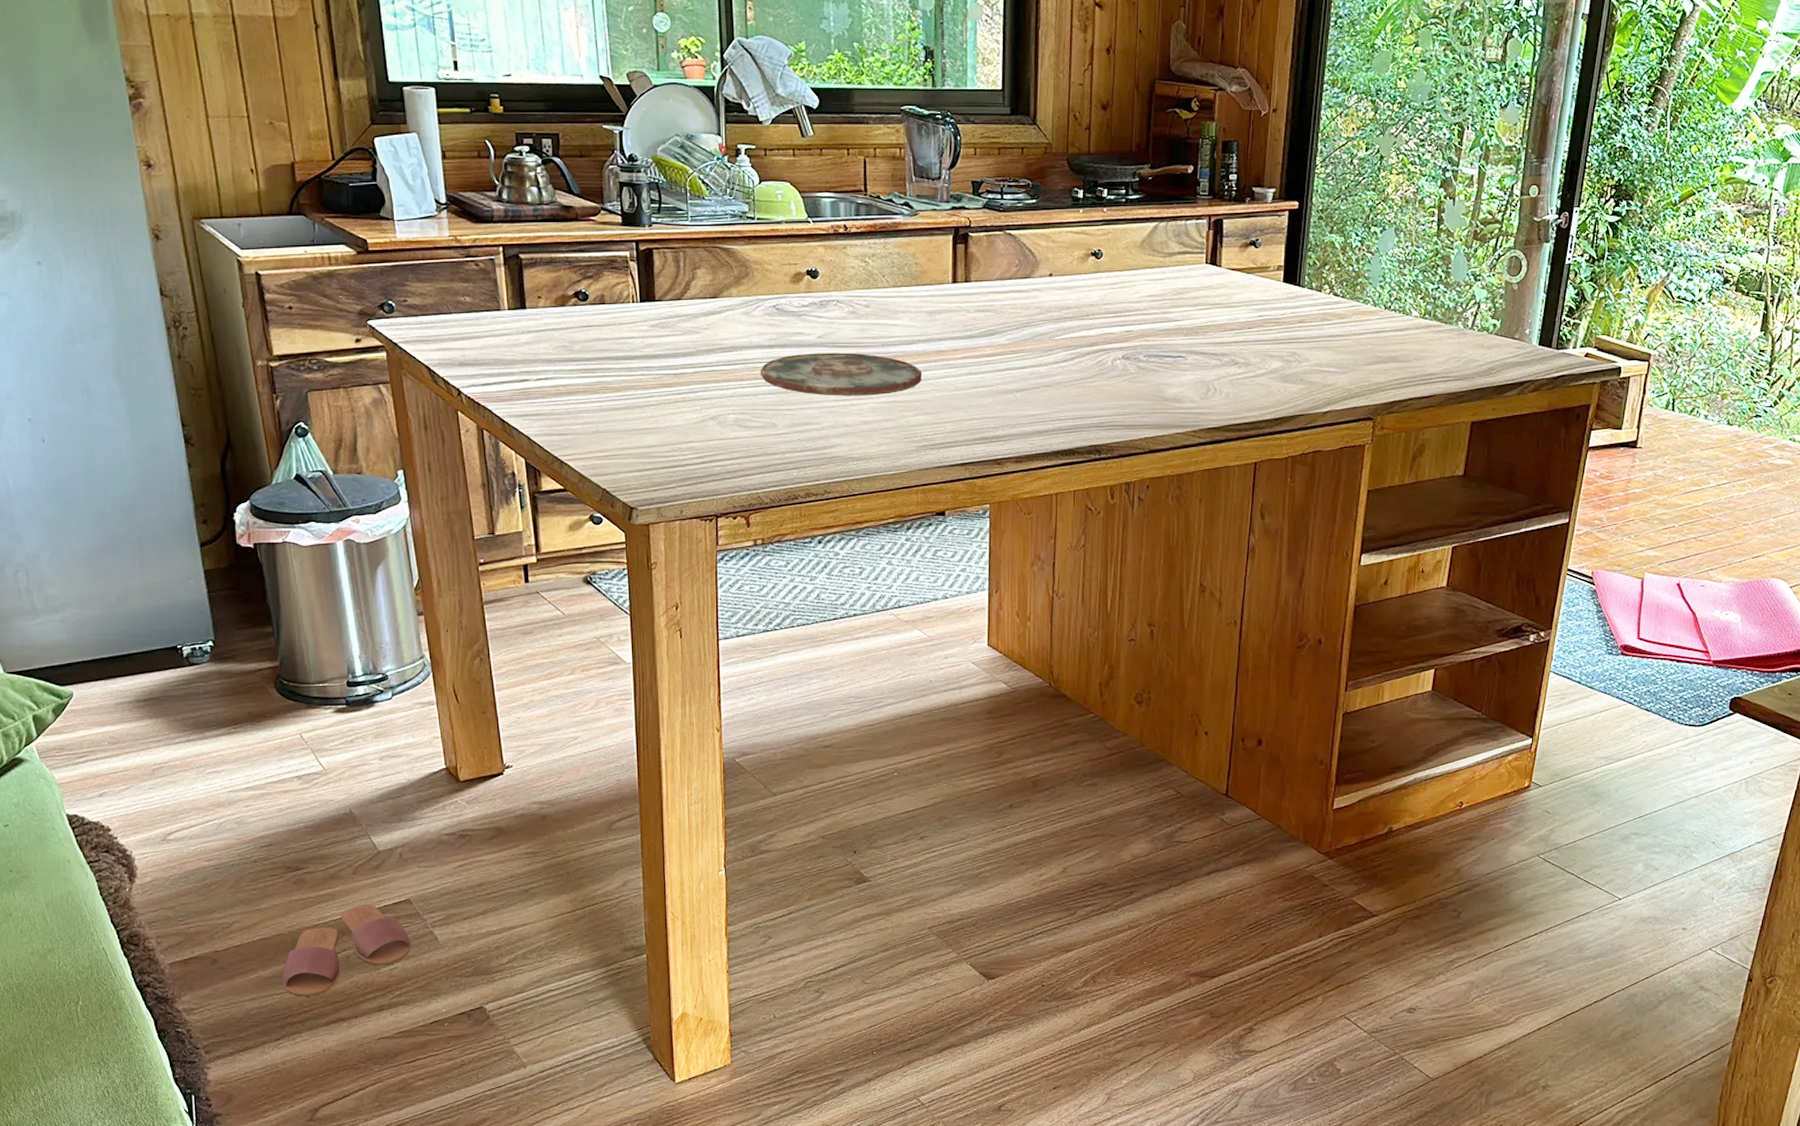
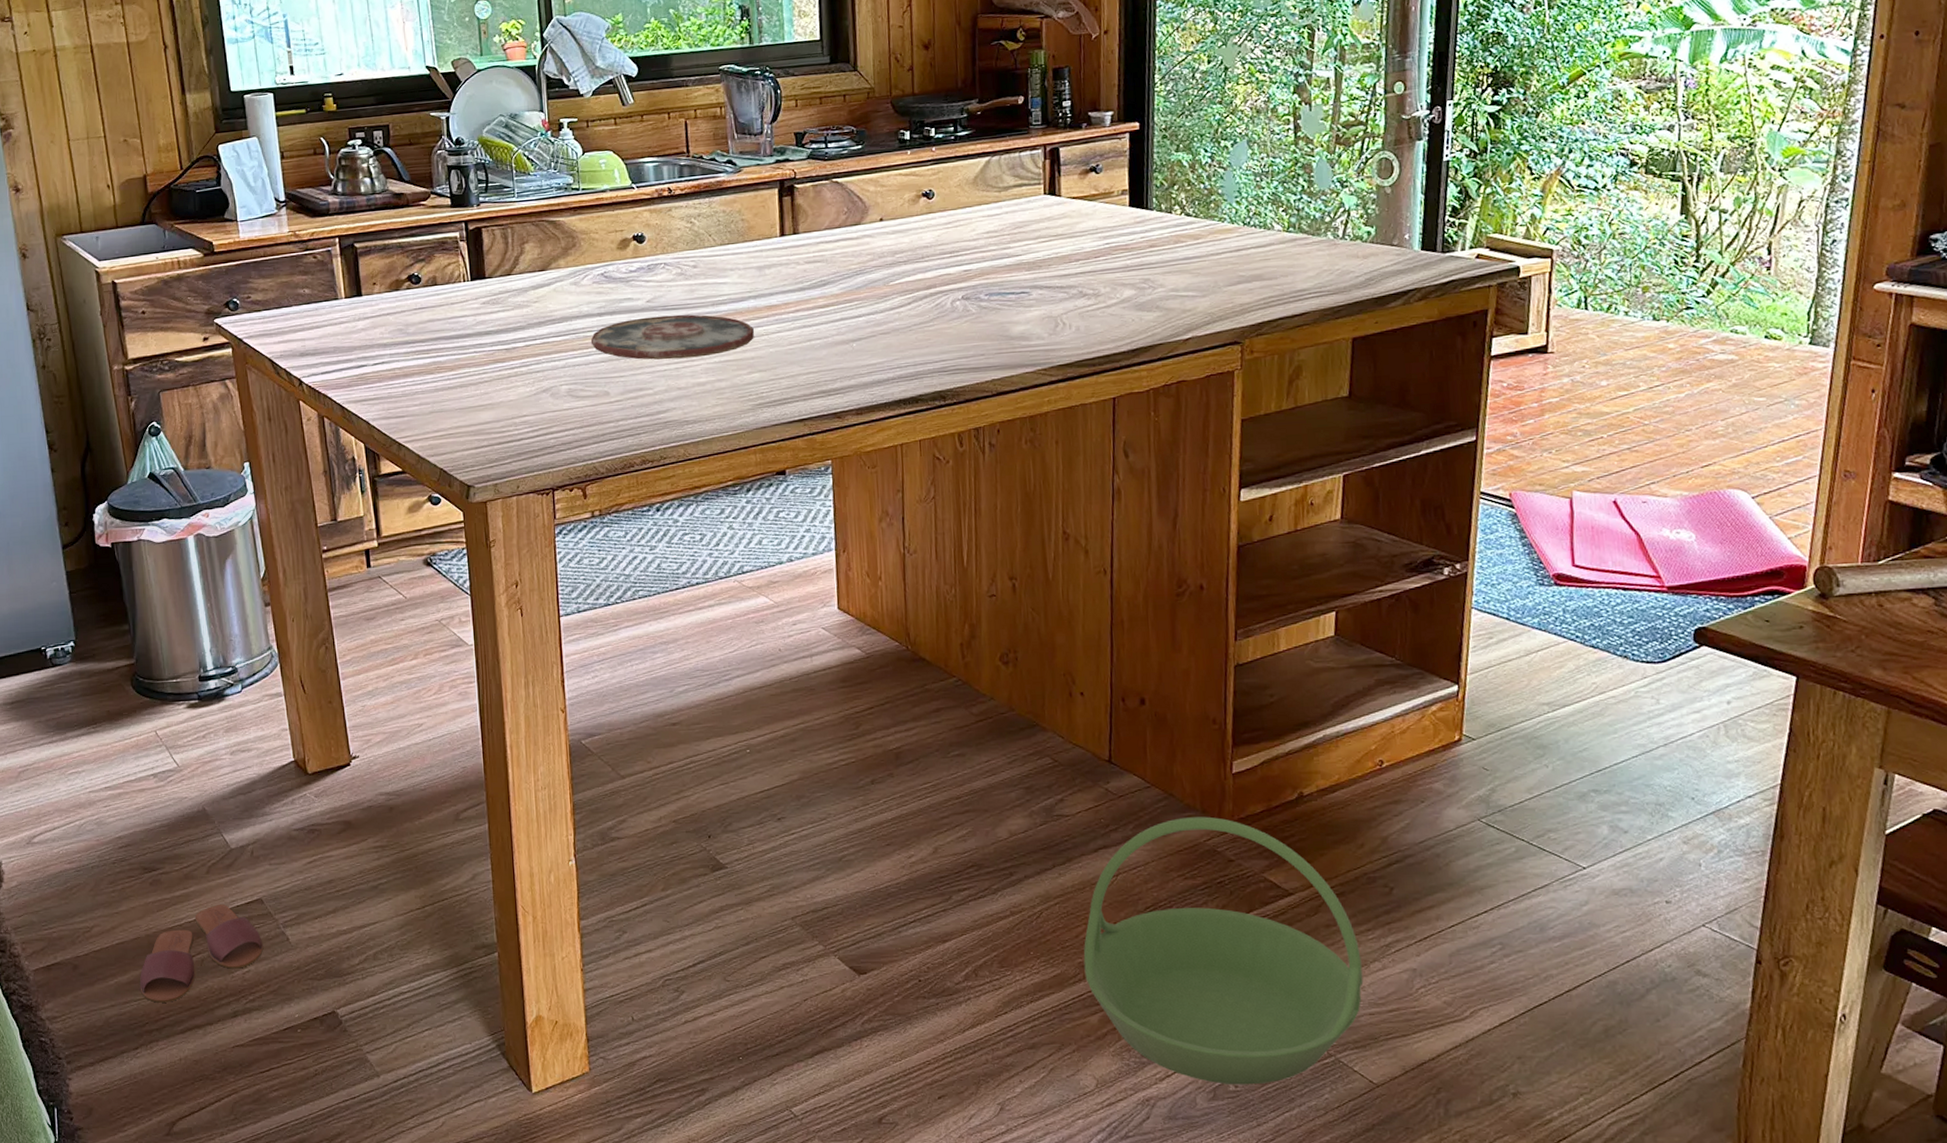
basket: none [1190,846,1429,1079] -> present [1083,816,1364,1085]

